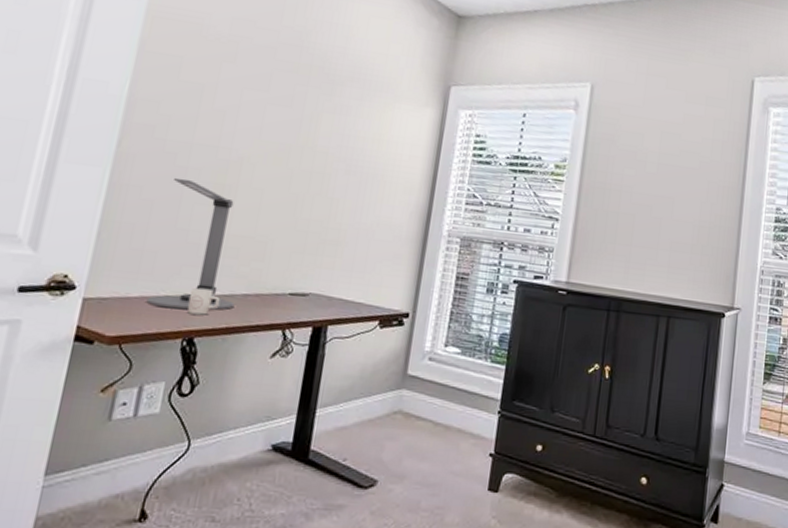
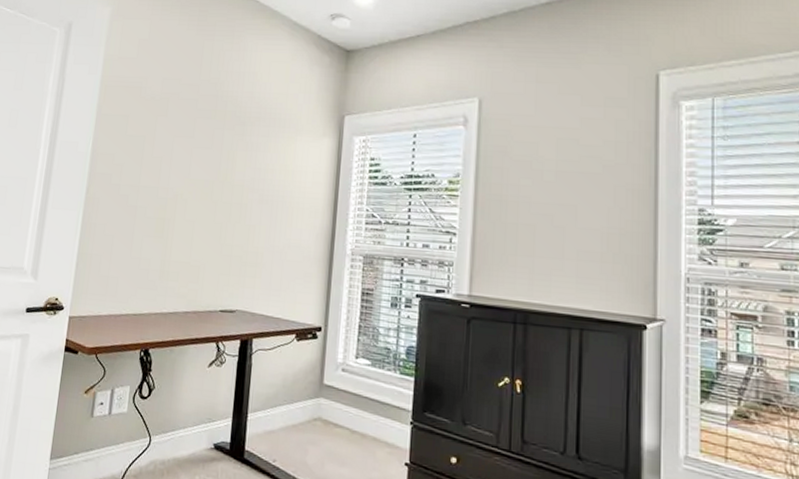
desk lamp: present [146,177,235,311] -> none [113,215,178,326]
mug: present [187,287,221,315] -> none [142,306,167,330]

